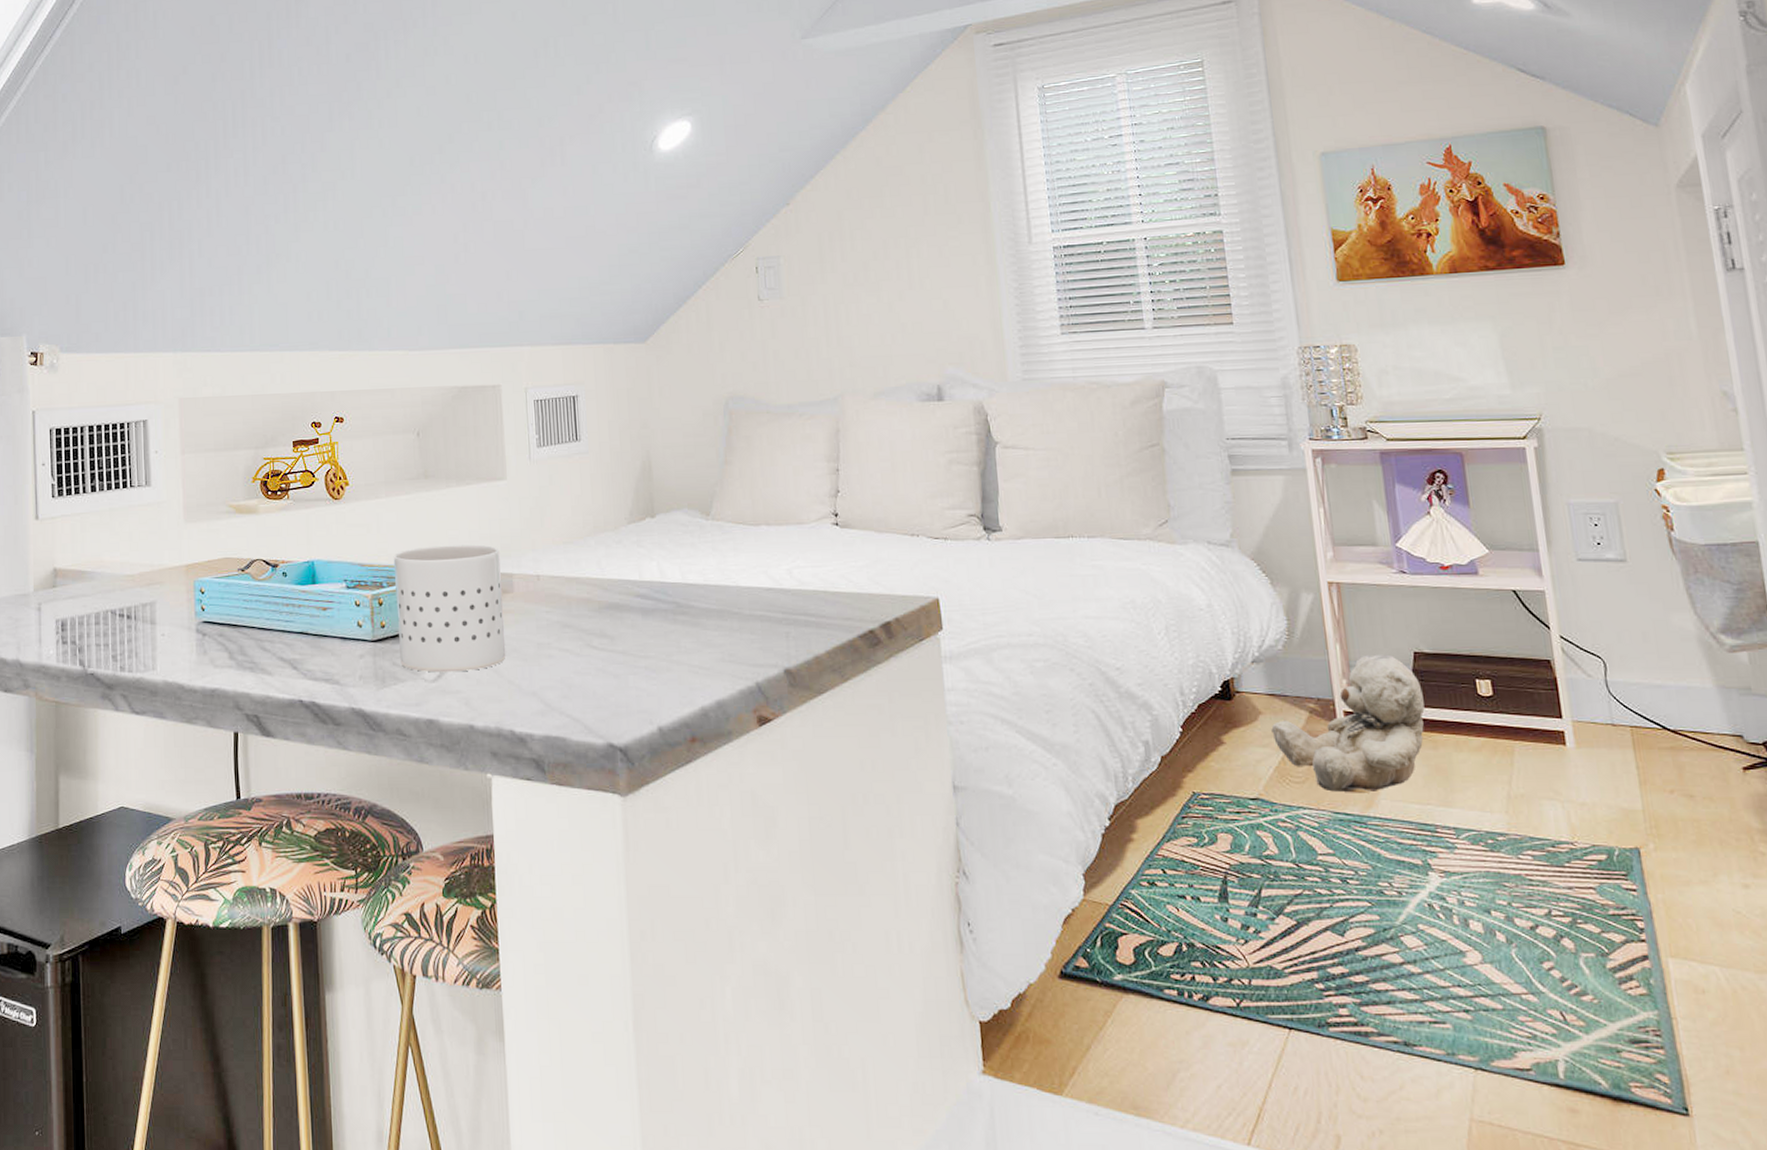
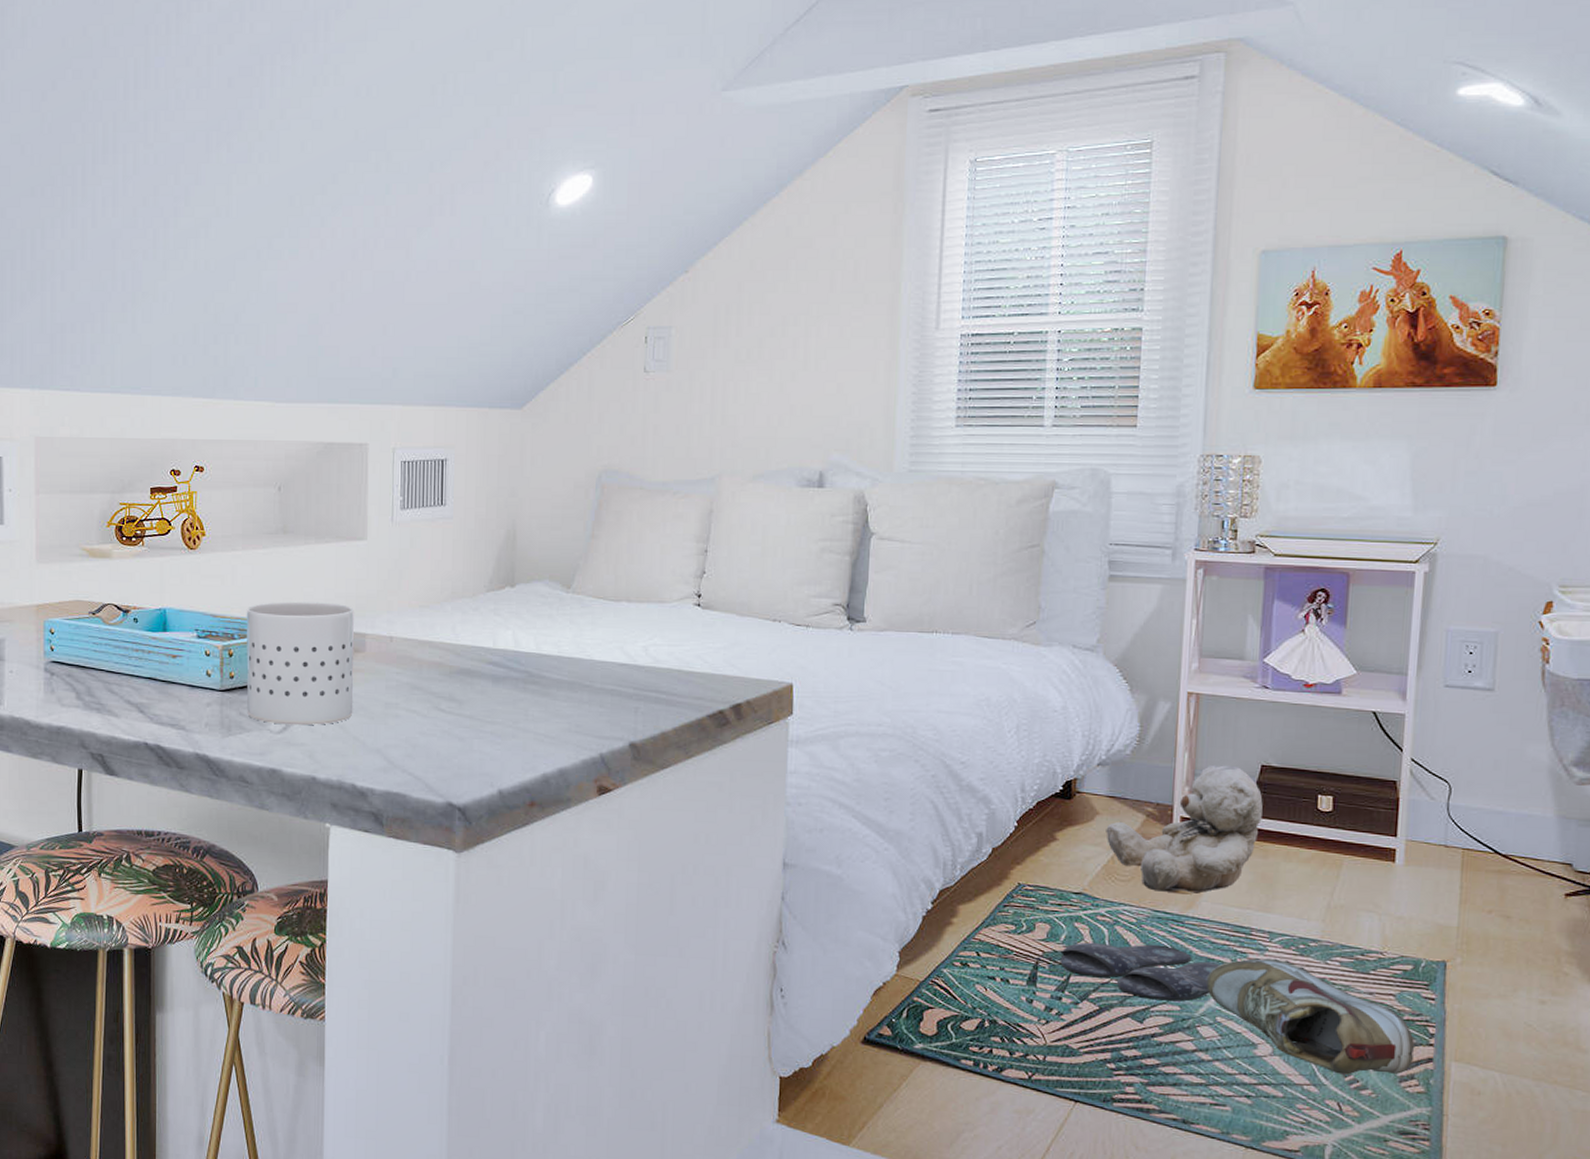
slippers: none [1247,849,1412,910] -> present [1060,942,1220,1001]
athletic shoe: none [1400,856,1628,980] -> present [1206,958,1414,1075]

